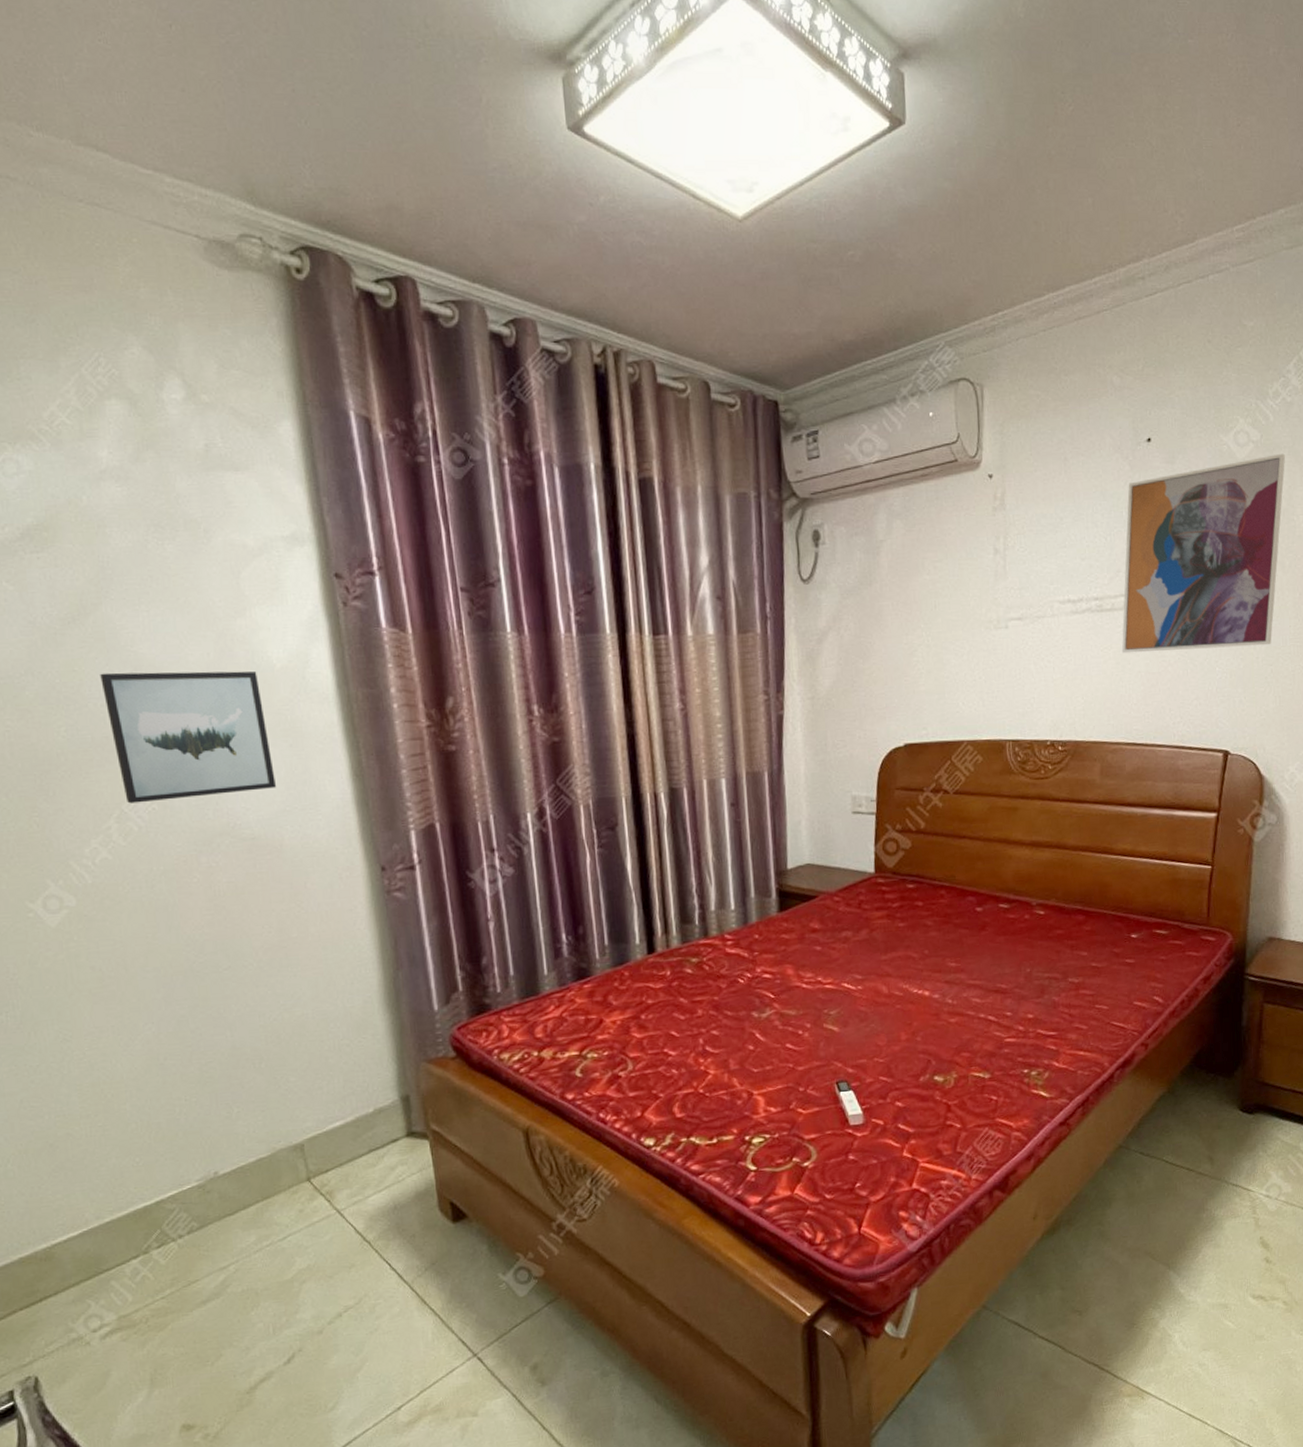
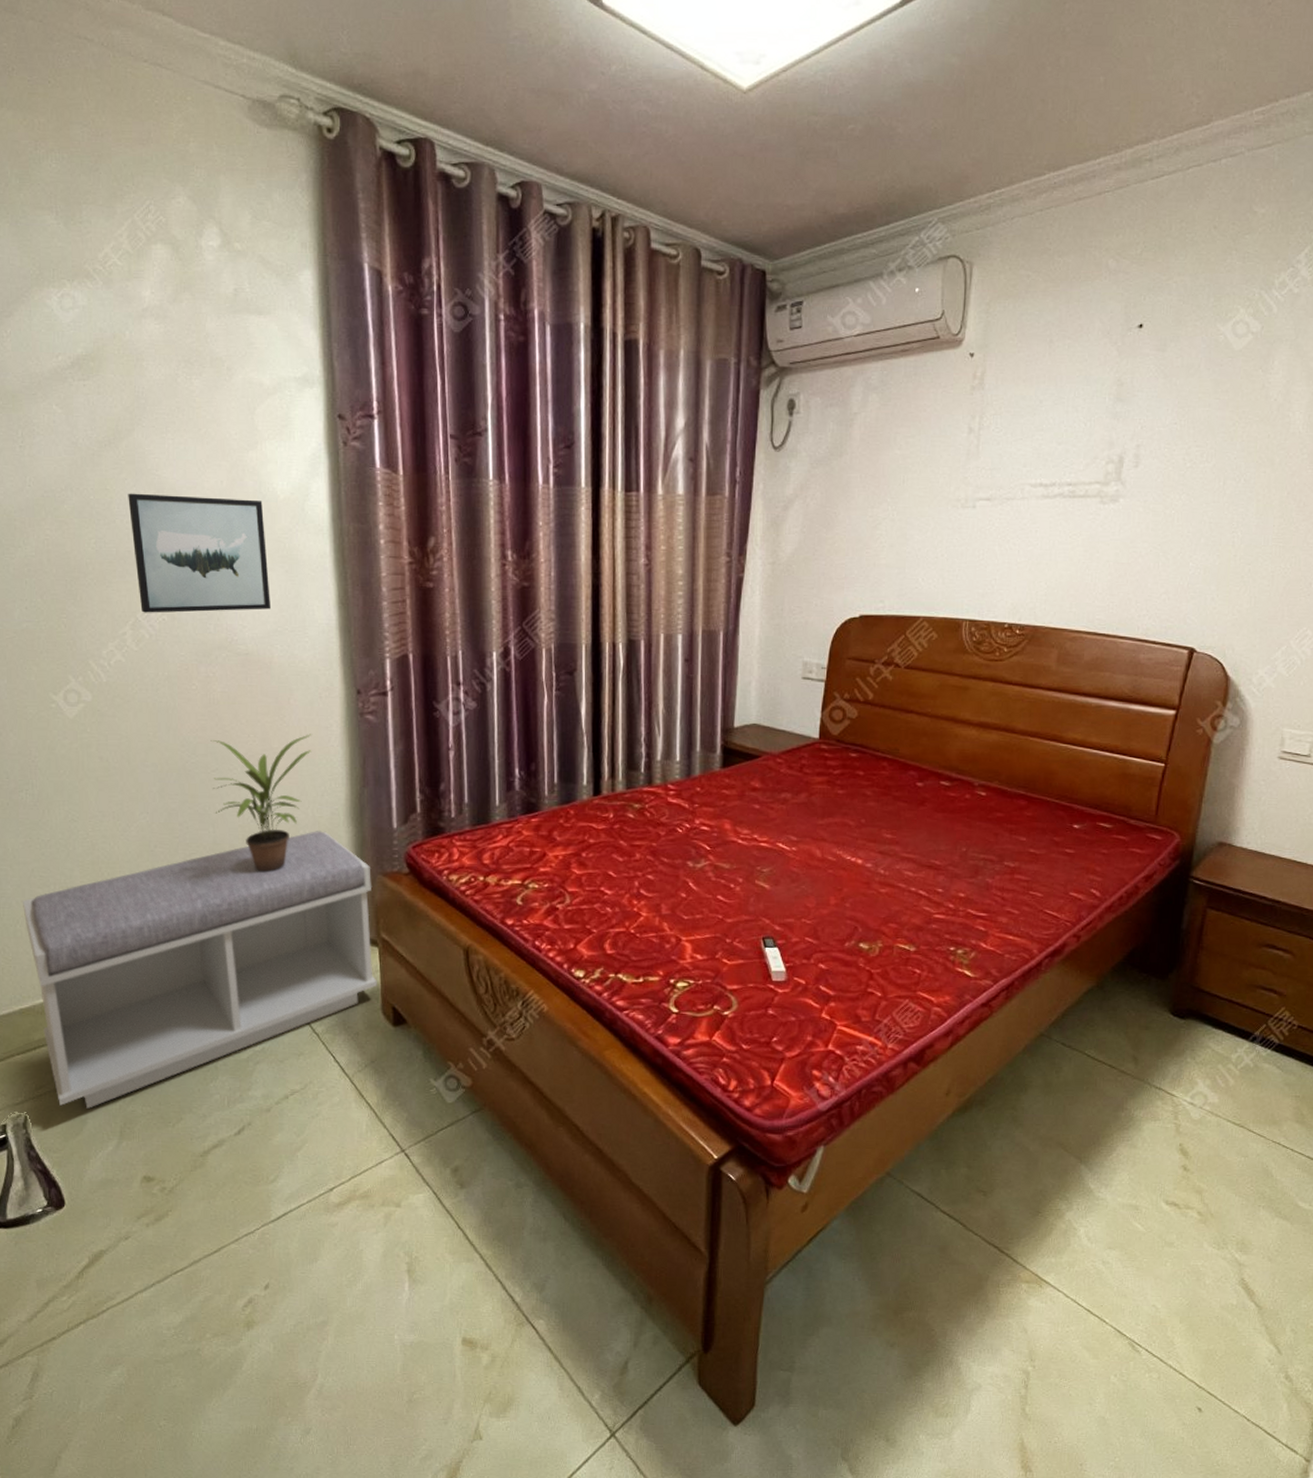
bench: none [12,1021,431,1360] -> present [23,831,377,1109]
potted plant: none [219,918,336,1073] -> present [210,734,312,872]
wall art: present [1121,453,1285,654] -> none [1091,346,1286,544]

